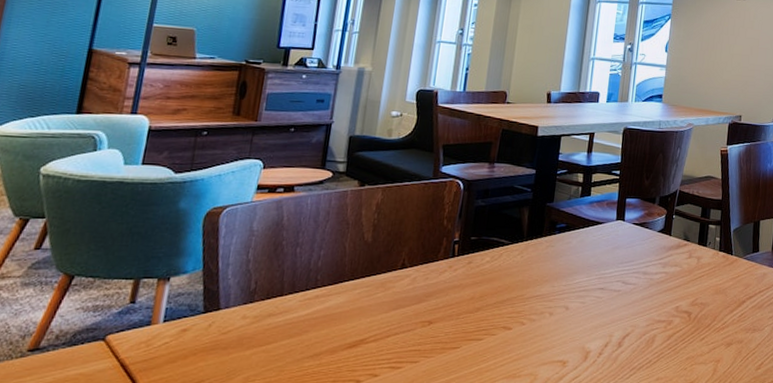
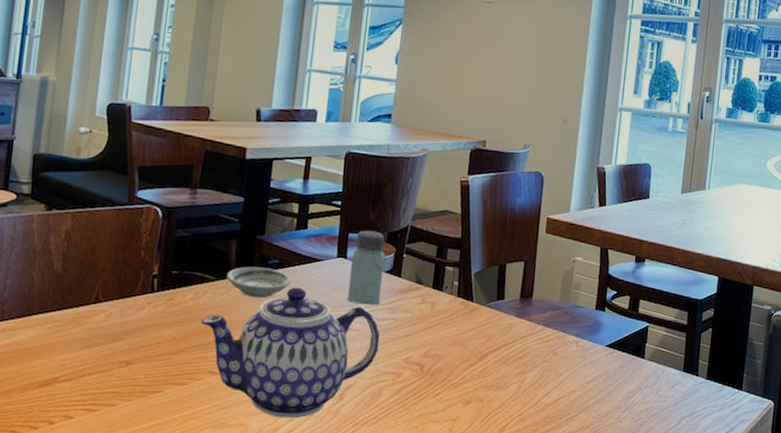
teapot: none [496,248,654,367] -> present [200,287,380,419]
saucer: none [520,231,576,259] -> present [227,266,291,299]
saltshaker: none [625,195,658,261] -> present [347,230,385,306]

